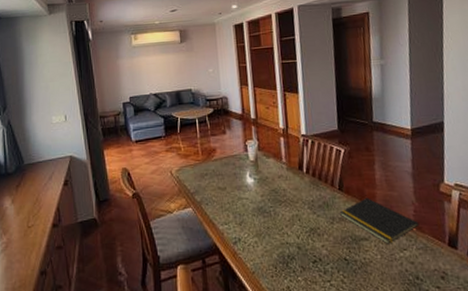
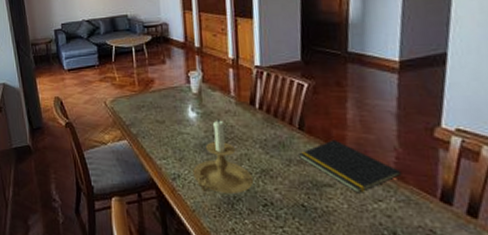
candle holder: none [252,183,304,254] -> present [193,118,253,194]

